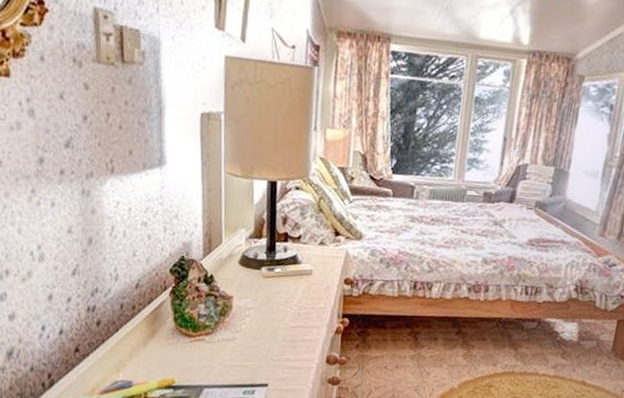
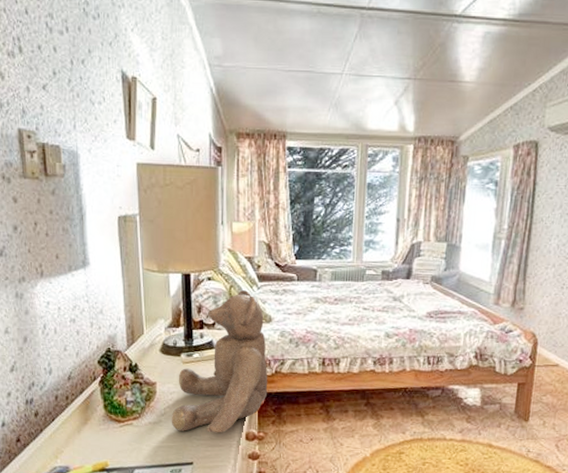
teddy bear: none [246,203,355,355] -> present [171,290,268,433]

